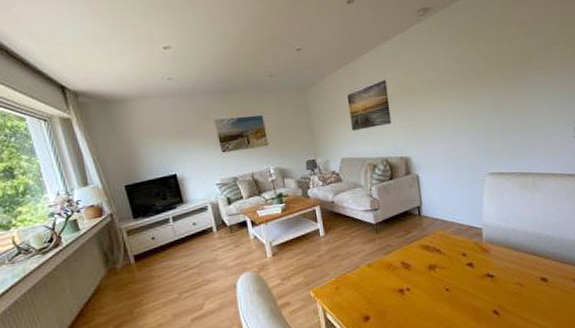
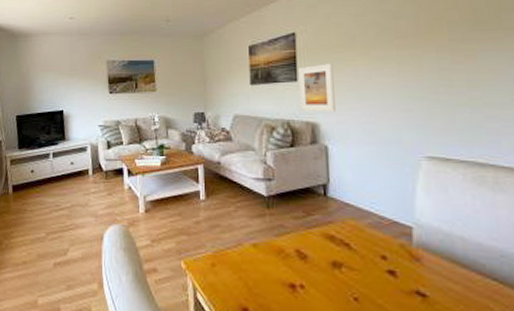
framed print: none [390,105,422,149] -> present [298,63,335,113]

